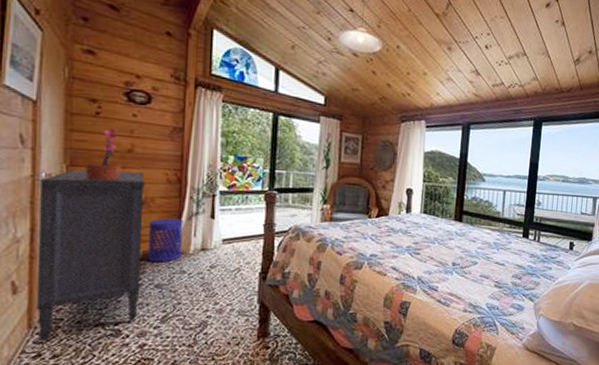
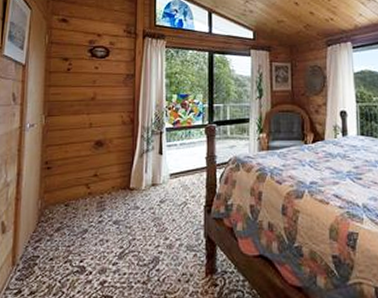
dresser: present [36,169,145,340] -> none [19,117,105,277]
potted plant: present [74,128,121,181] -> none [51,81,86,127]
waste bin: present [147,218,183,263] -> none [106,156,136,199]

